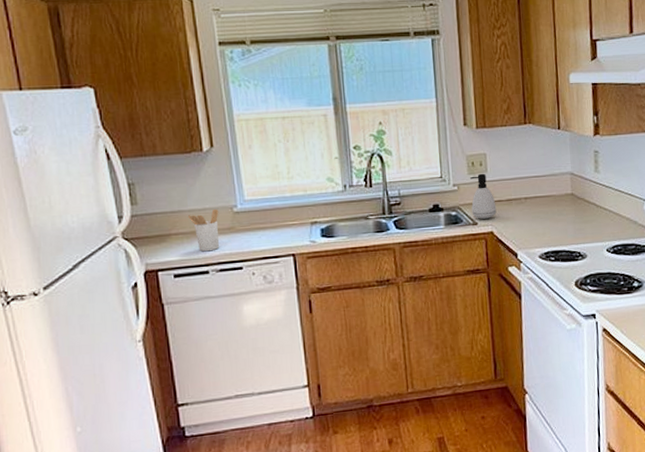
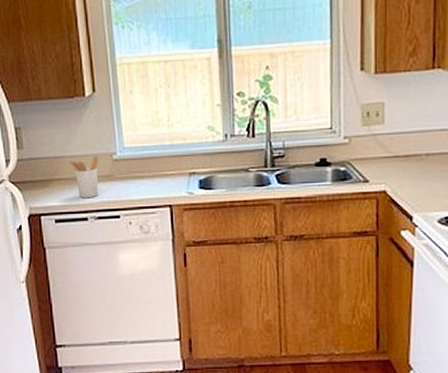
soap dispenser: present [470,173,497,219] -> none [363,125,392,176]

